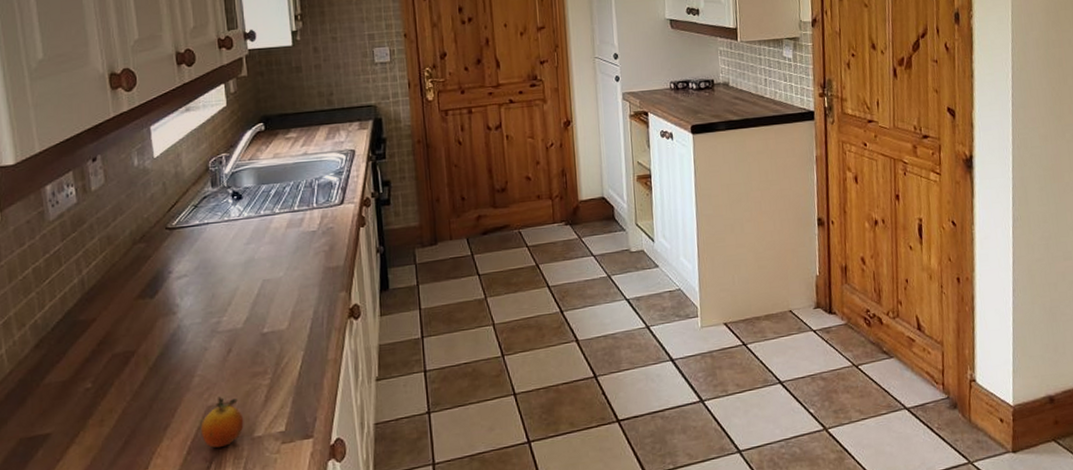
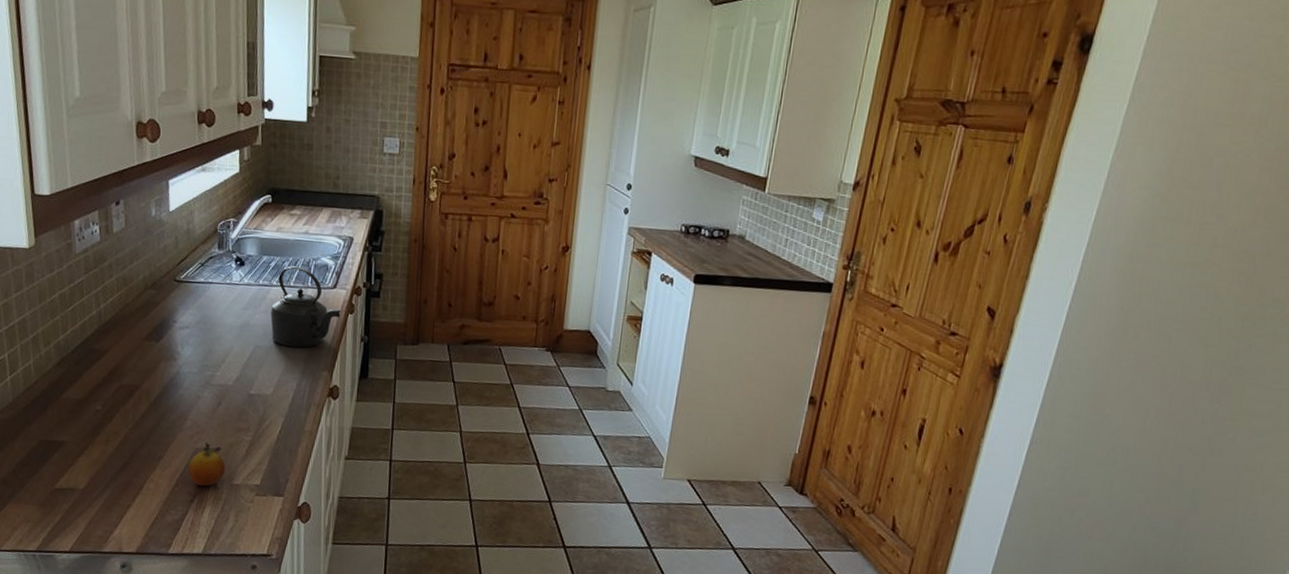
kettle: none [276,189,352,274] -> present [270,266,341,348]

